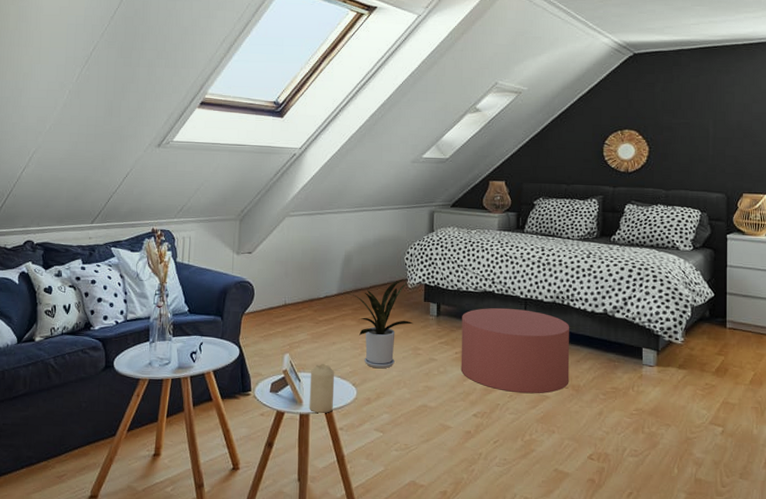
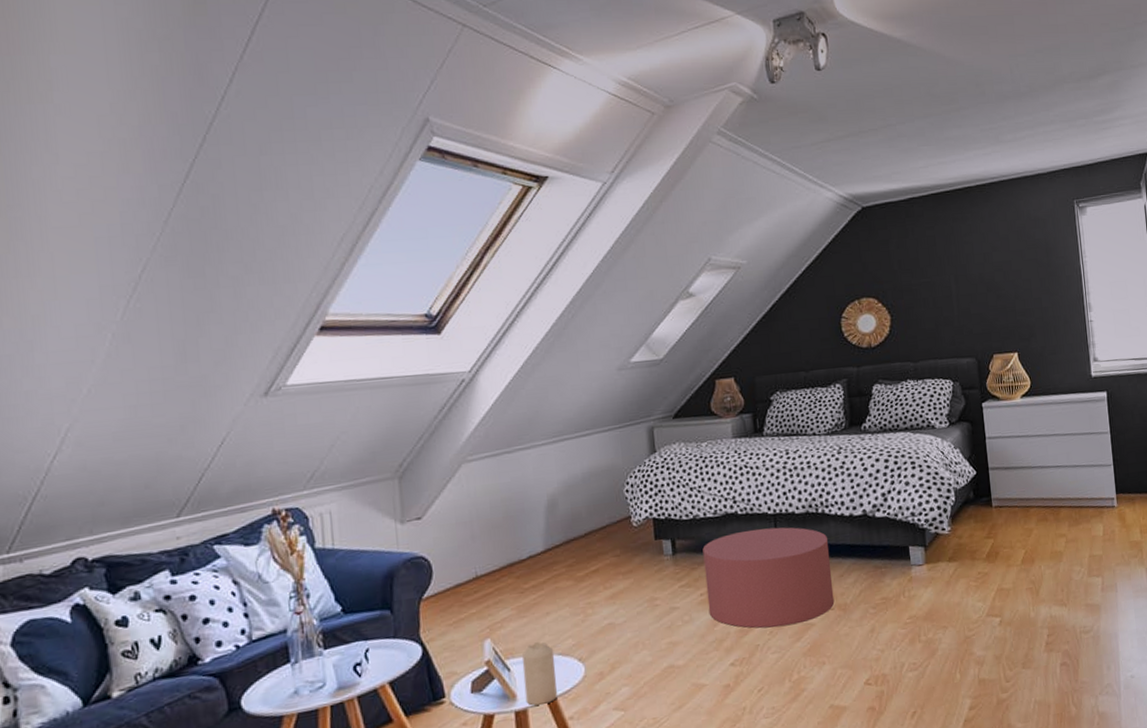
house plant: present [343,279,413,369] -> none [552,517,645,634]

